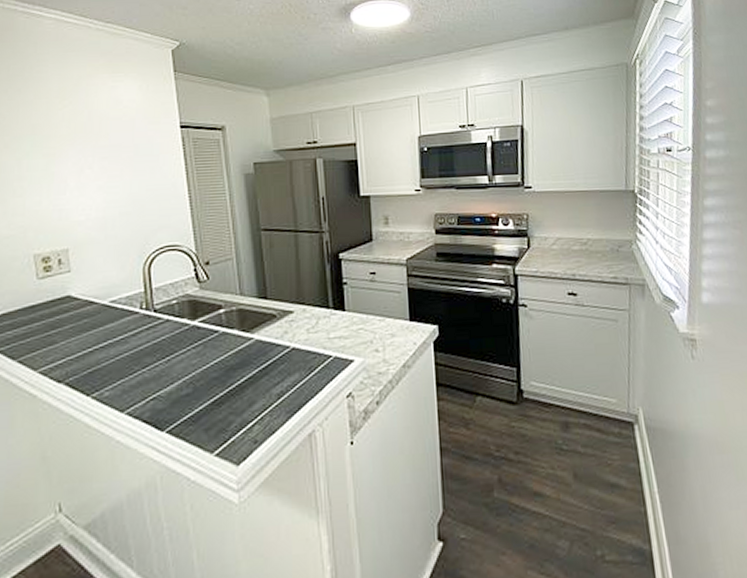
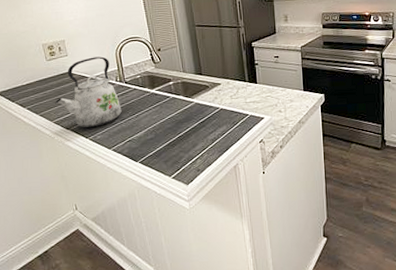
kettle: none [44,273,146,380] -> present [55,56,122,128]

